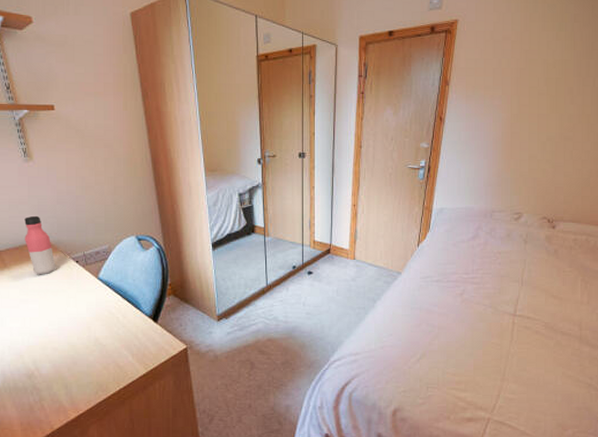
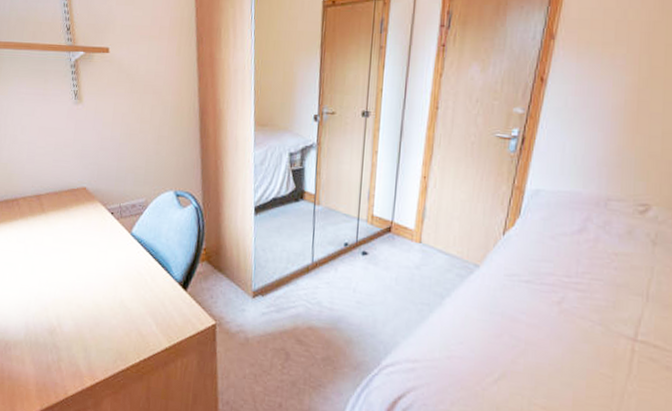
water bottle: present [24,215,57,275] -> none [64,160,92,225]

